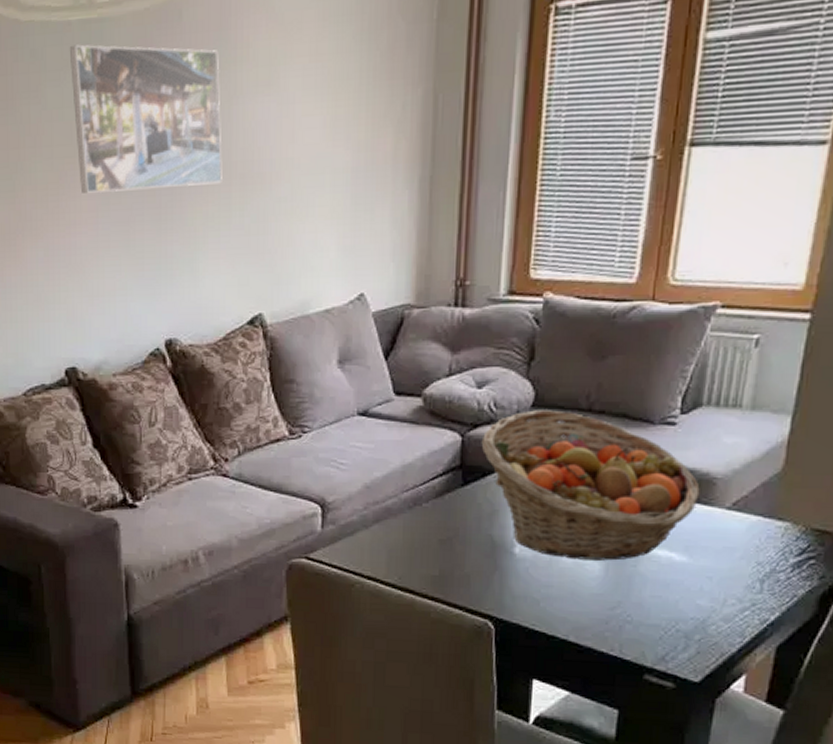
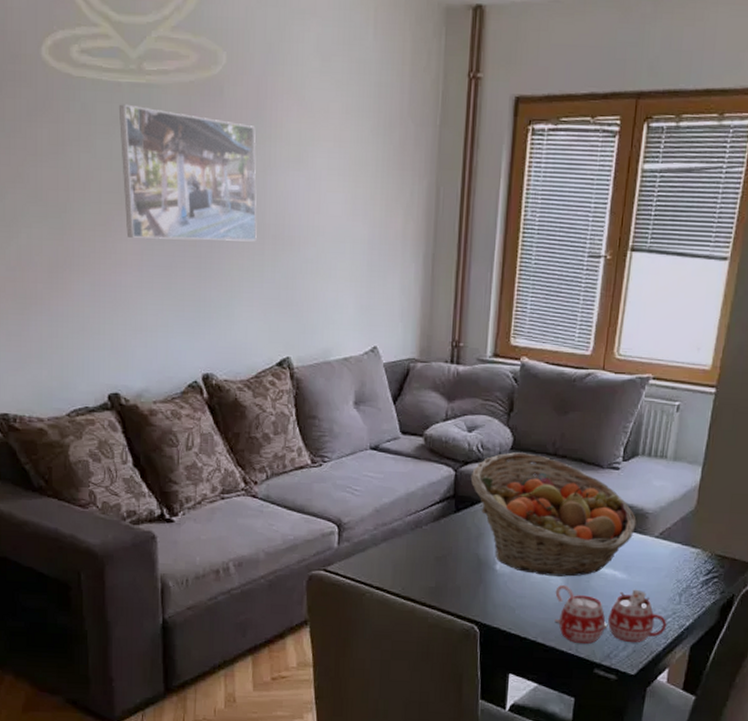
mug: none [591,571,744,644] -> present [554,585,667,645]

